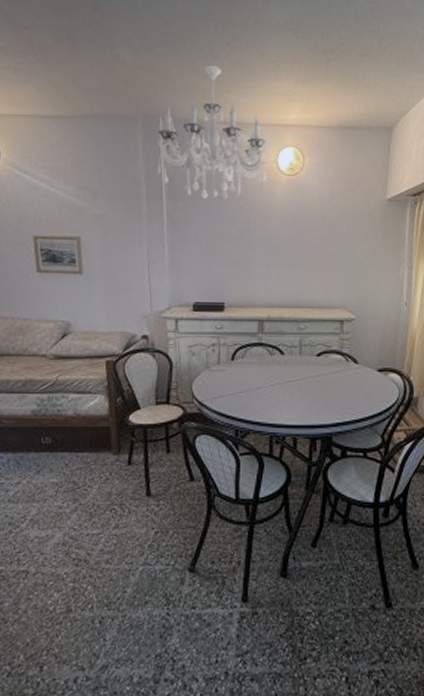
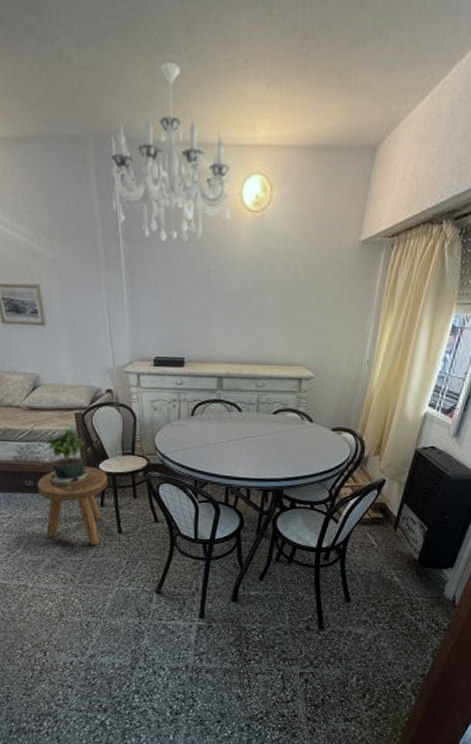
stool: none [55,419,138,513] -> present [37,467,107,546]
potted plant: none [69,375,118,448] -> present [44,427,90,492]

